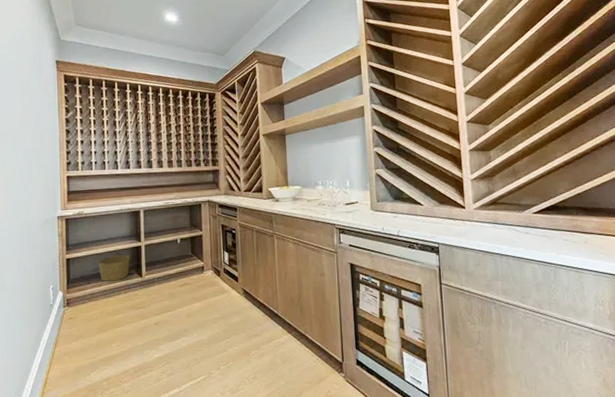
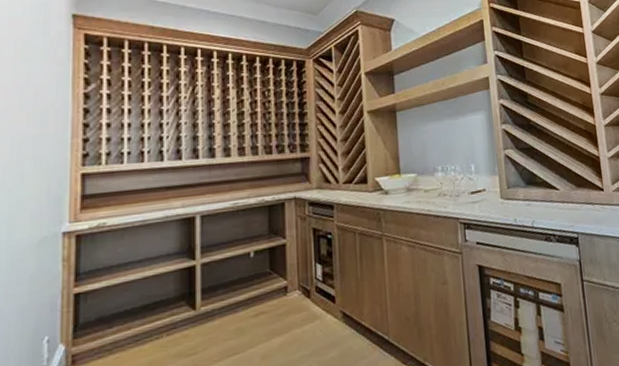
basket: present [97,254,130,282] -> none [126,278,178,323]

